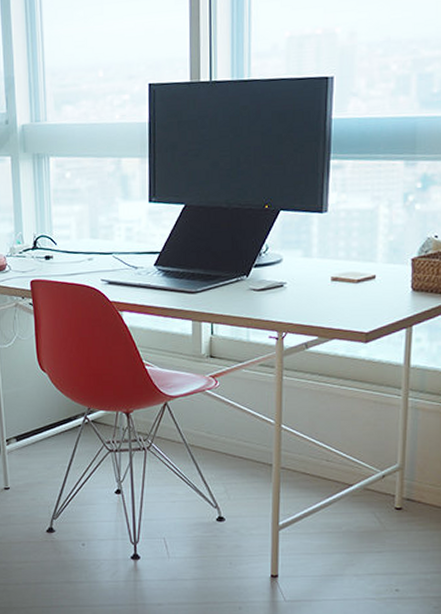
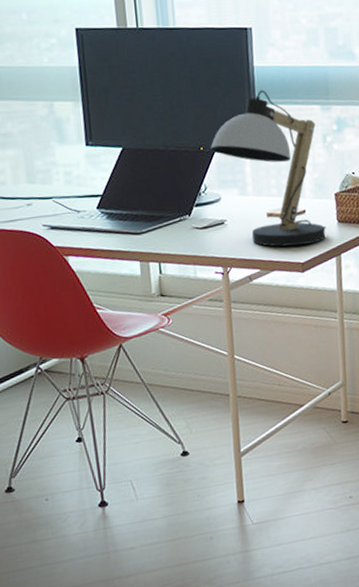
desk lamp: none [276,144,398,315] -> present [210,90,326,247]

